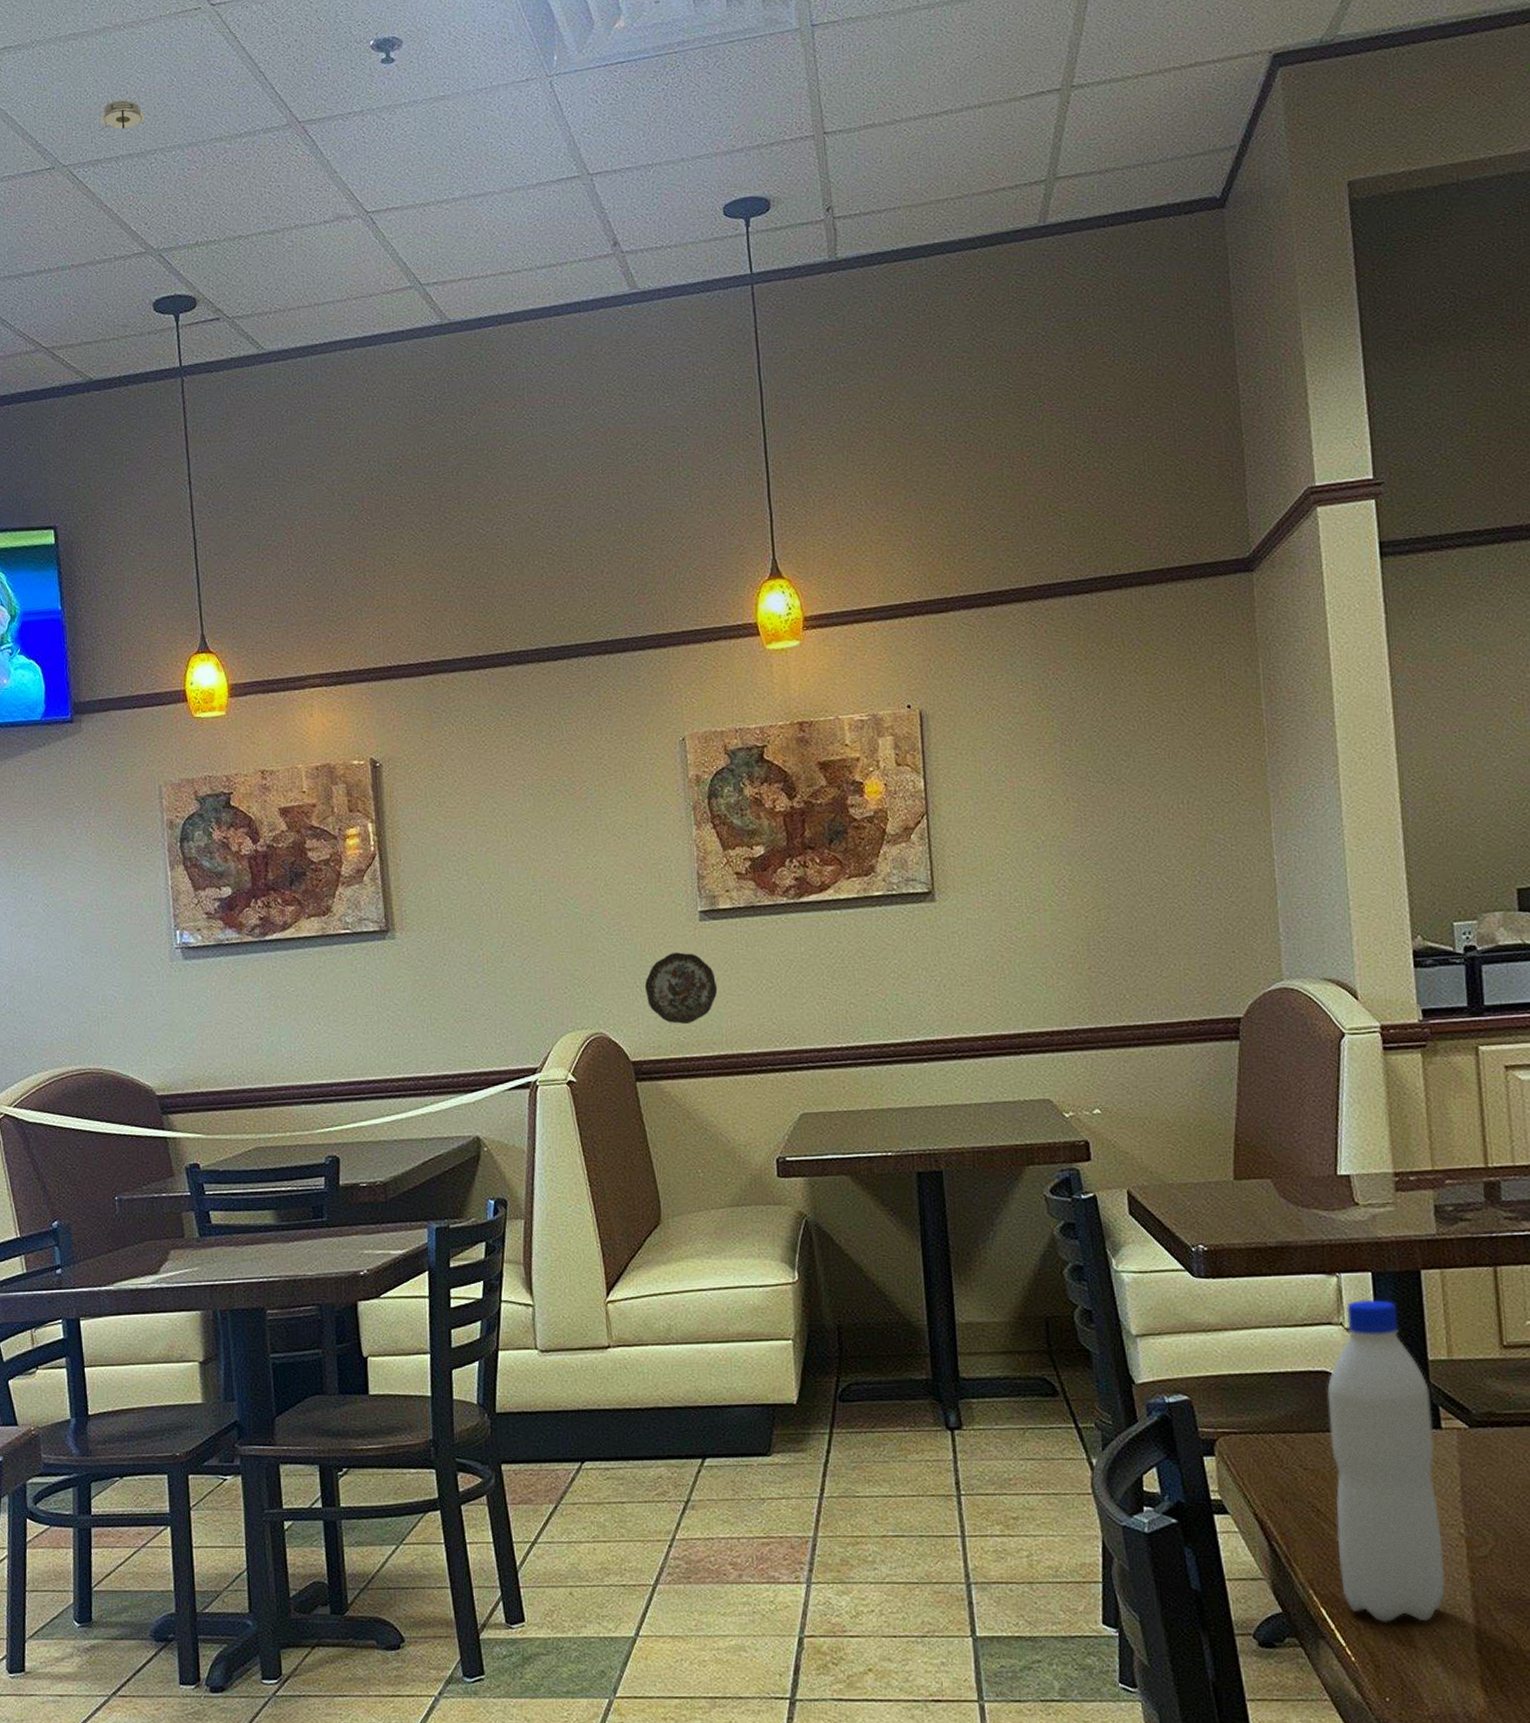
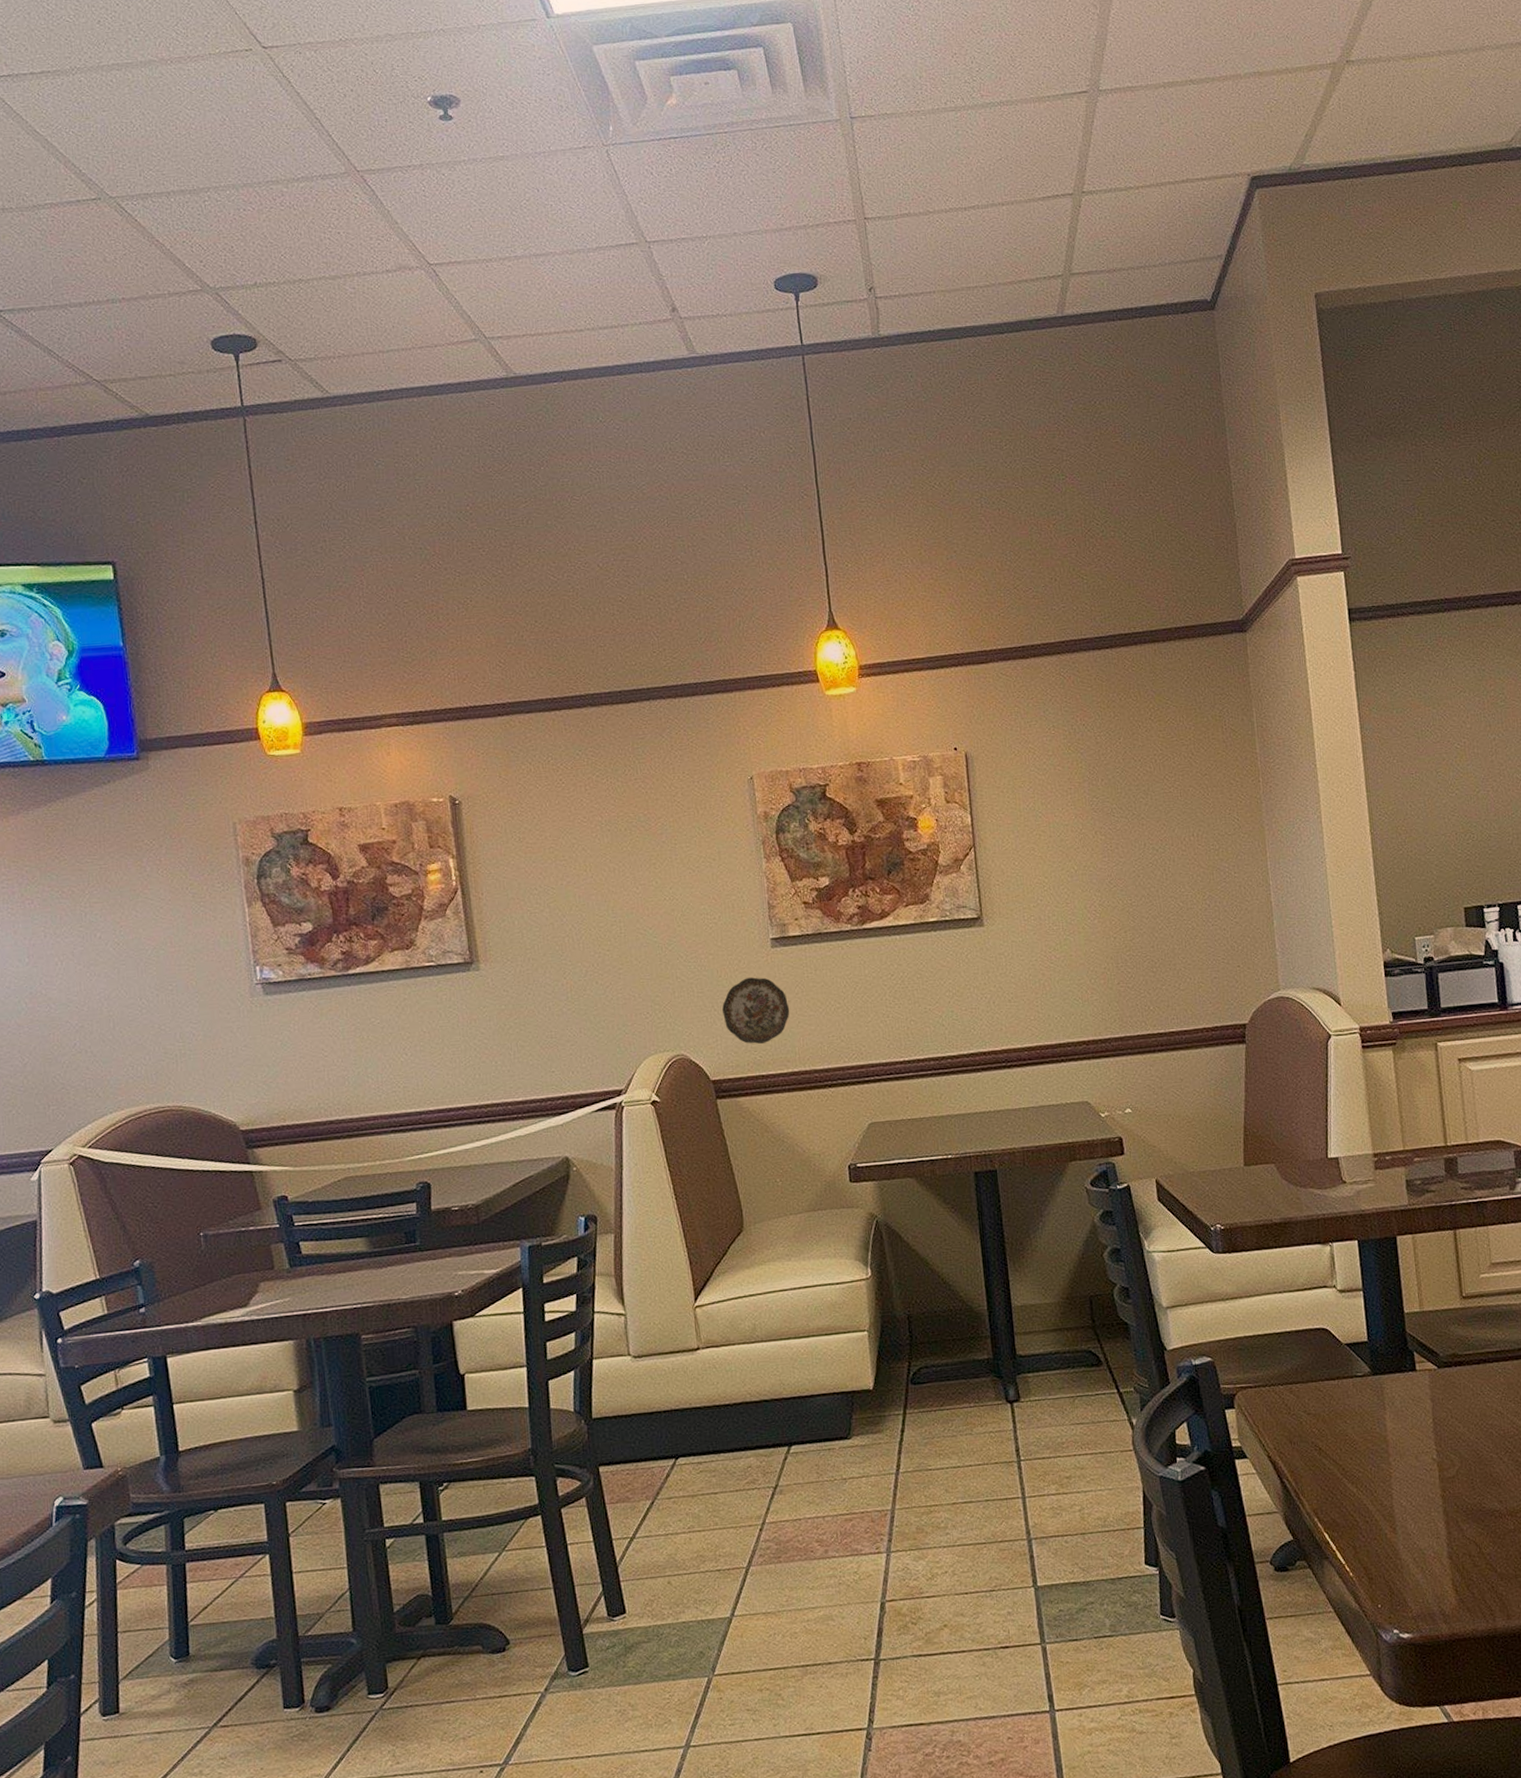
smoke detector: present [100,99,145,131] -> none [148,135,197,164]
water bottle: present [1327,1299,1445,1622] -> none [1324,1263,1423,1540]

